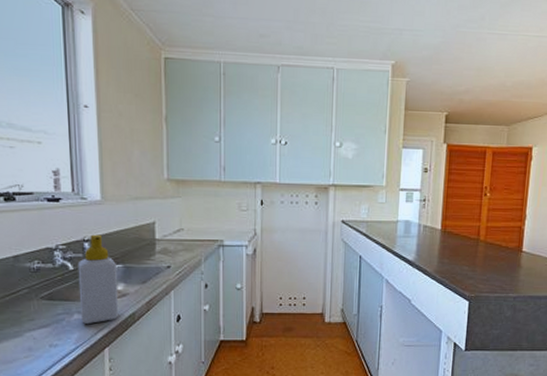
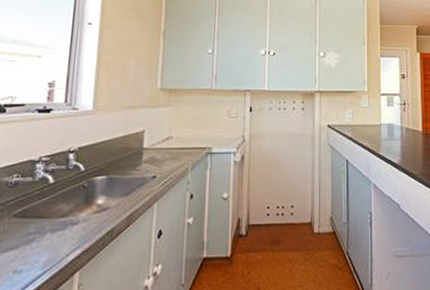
soap bottle: present [77,234,119,324] -> none [53,145,100,244]

